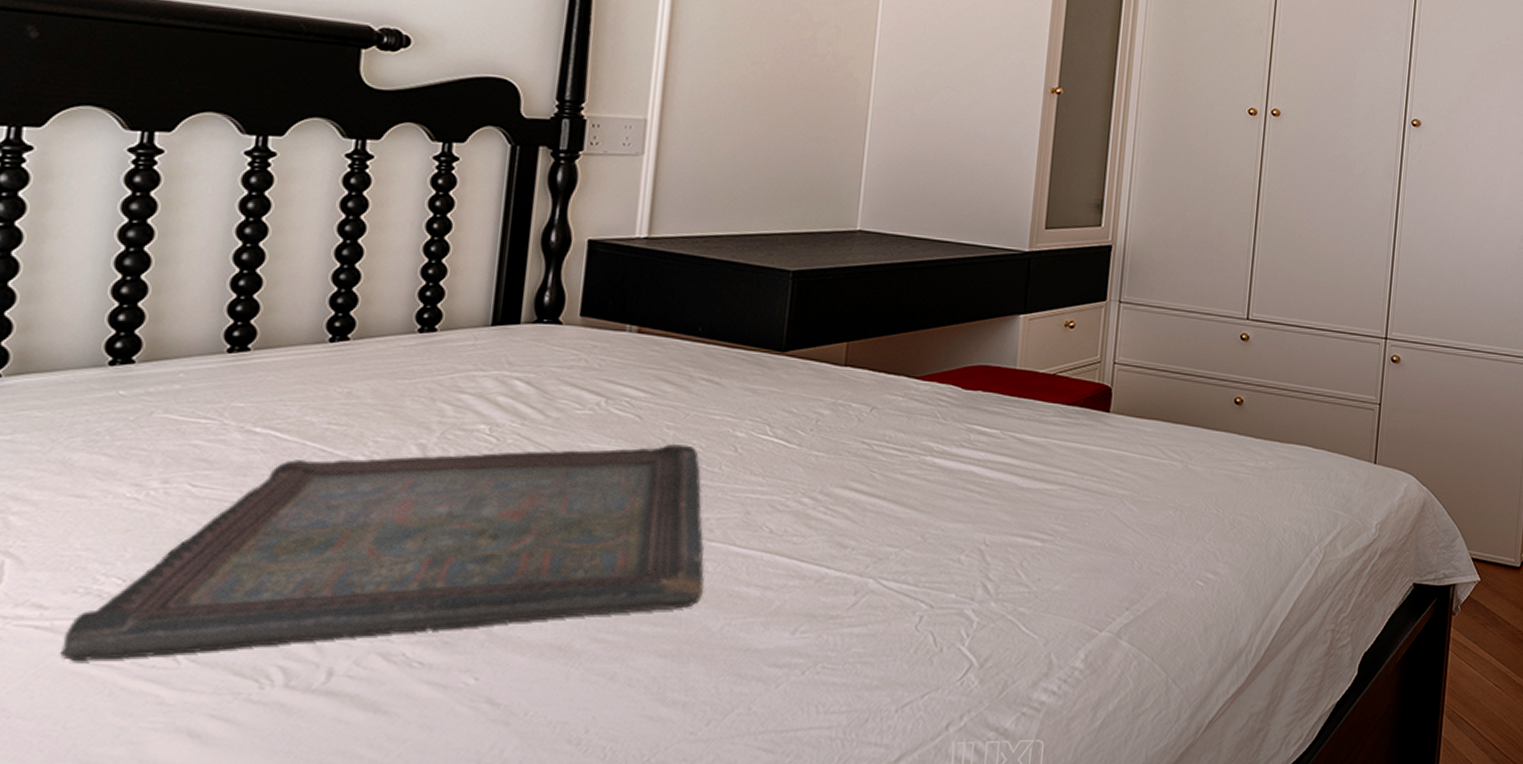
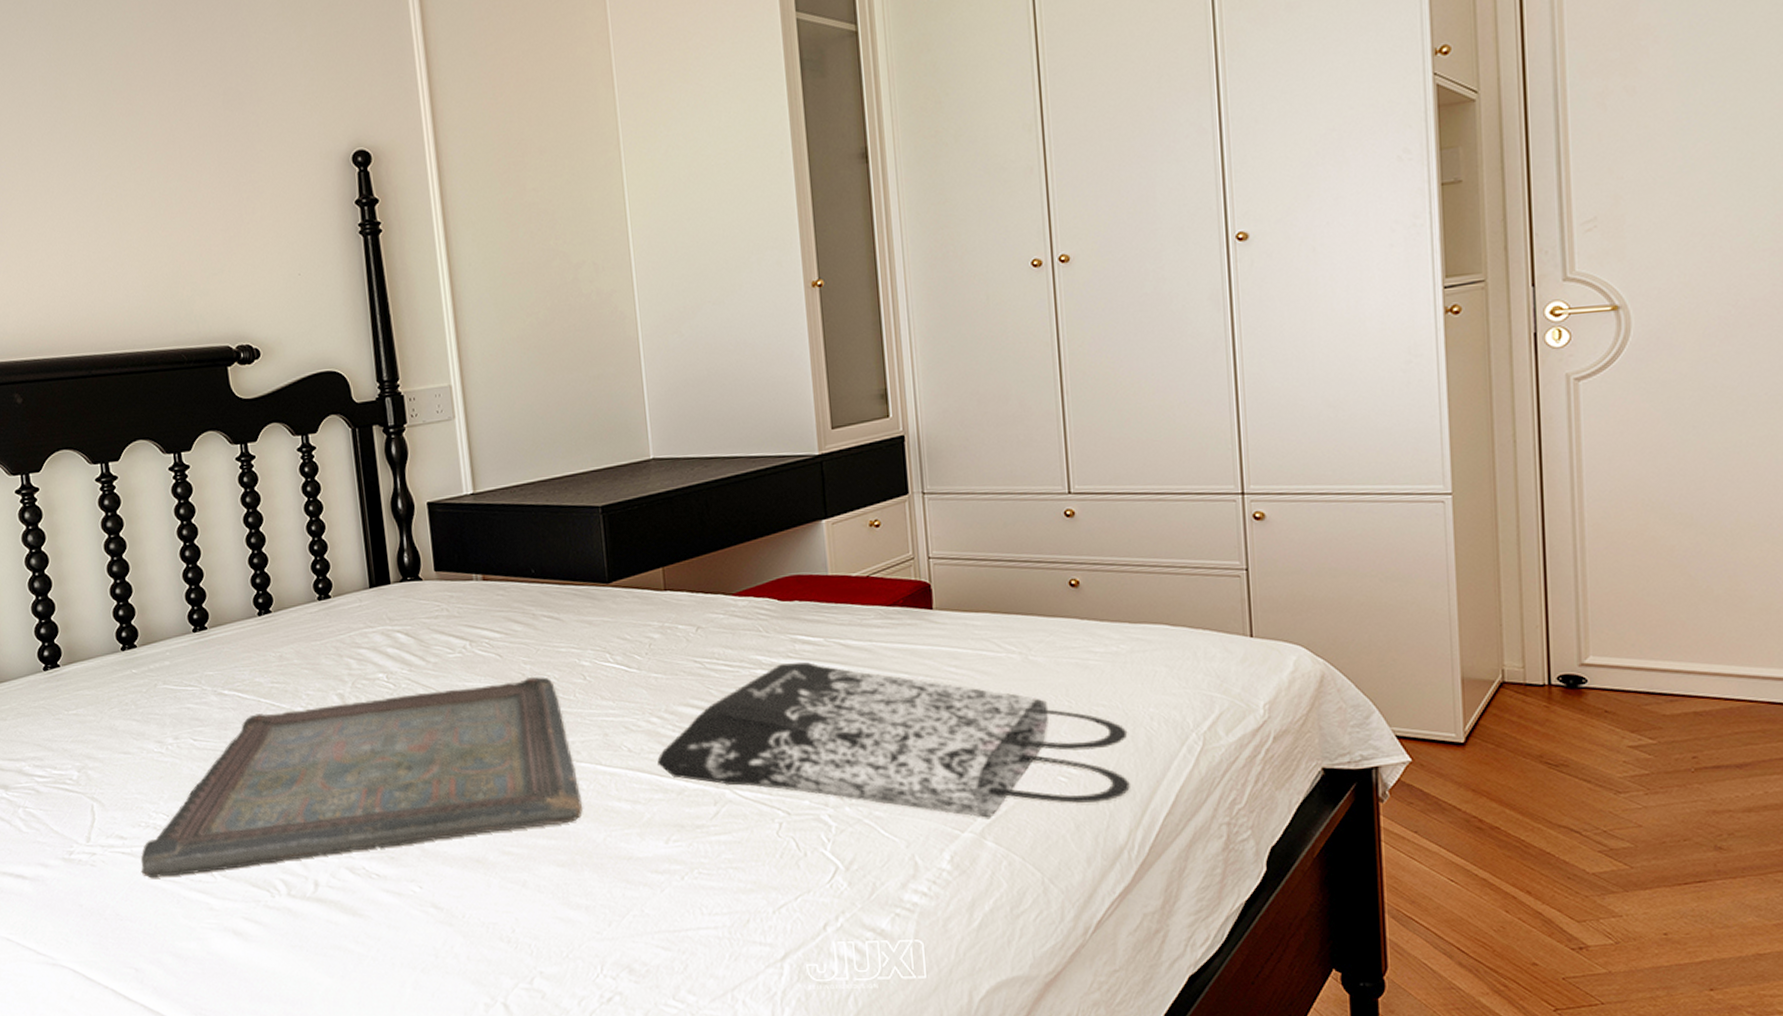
tote bag: none [800,452,1263,618] -> present [657,661,1130,818]

